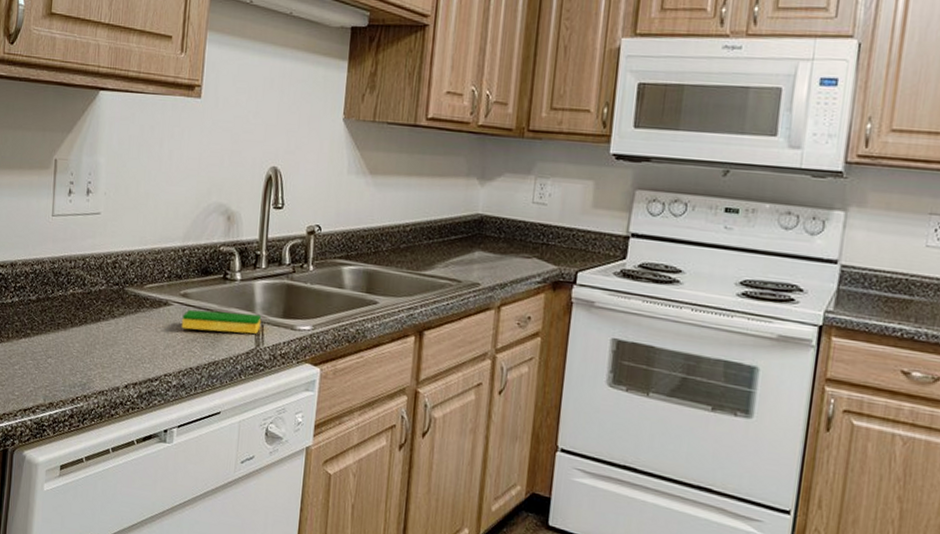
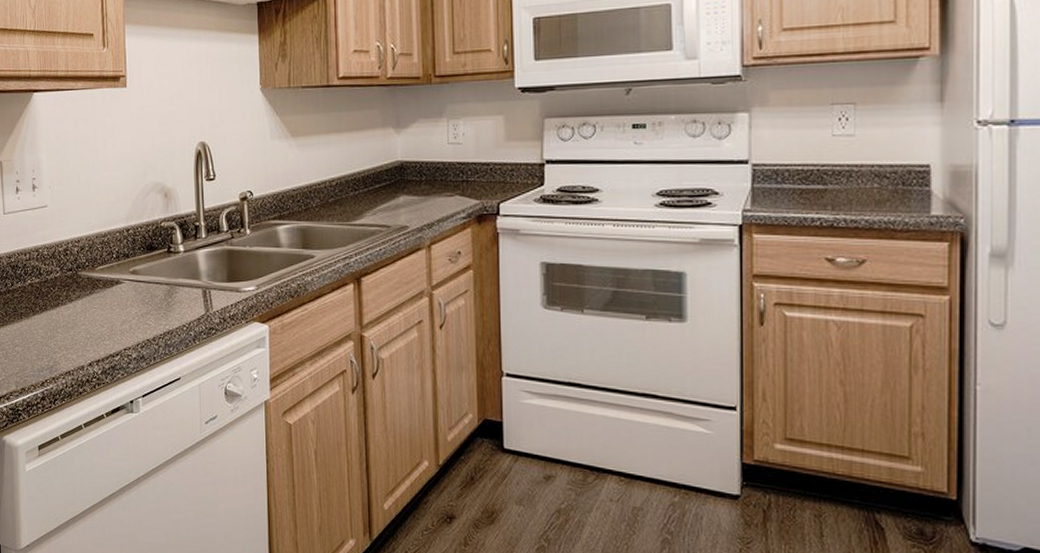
dish sponge: present [181,309,262,334] -> none [134,281,208,304]

